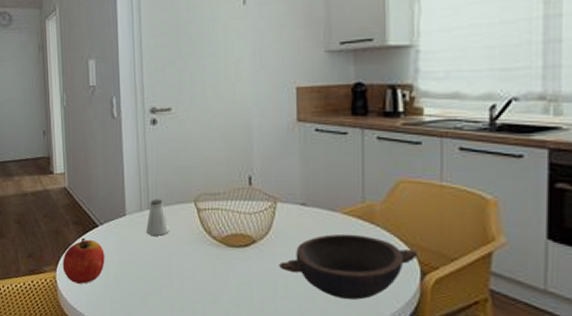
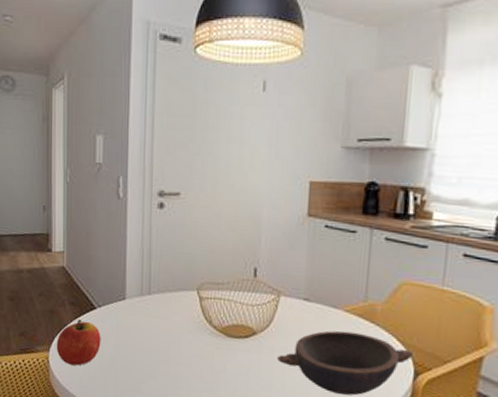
saltshaker: present [146,199,169,236] -> none [146,284,170,322]

